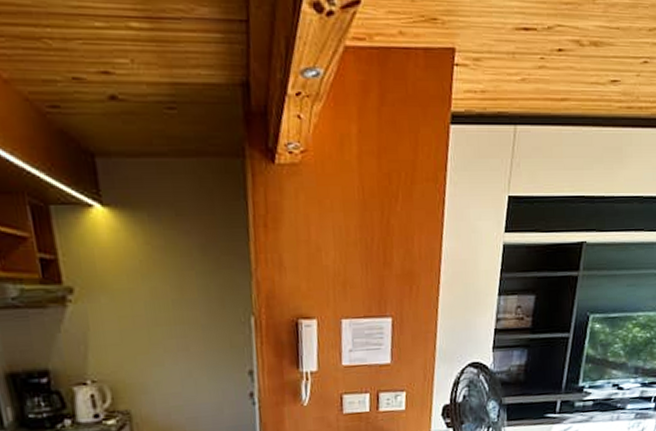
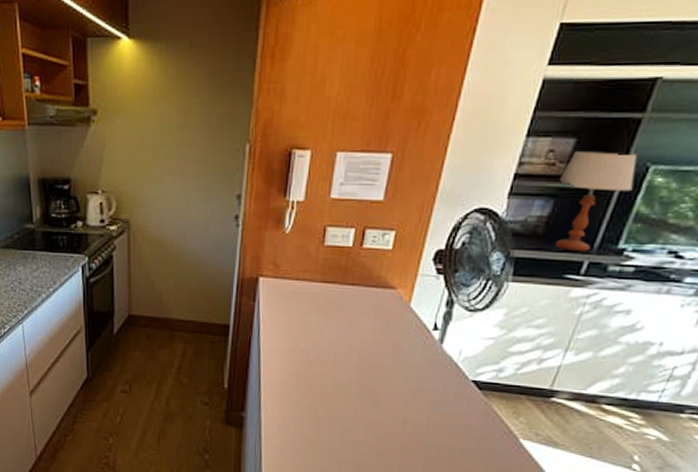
table lamp: none [527,304,581,394] -> present [555,150,638,253]

